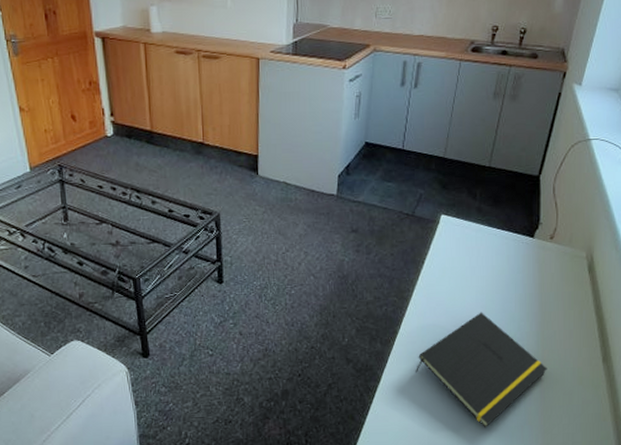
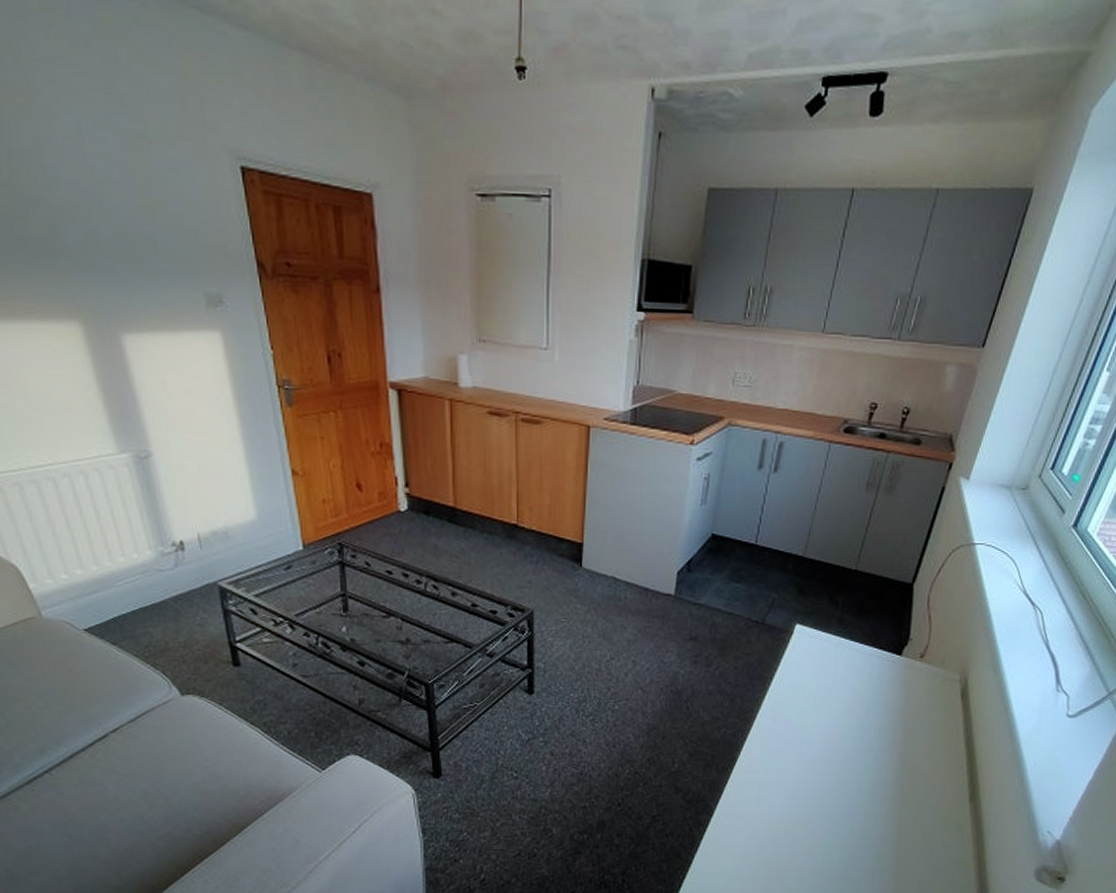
notepad: present [416,312,547,428] -> none [755,739,906,872]

